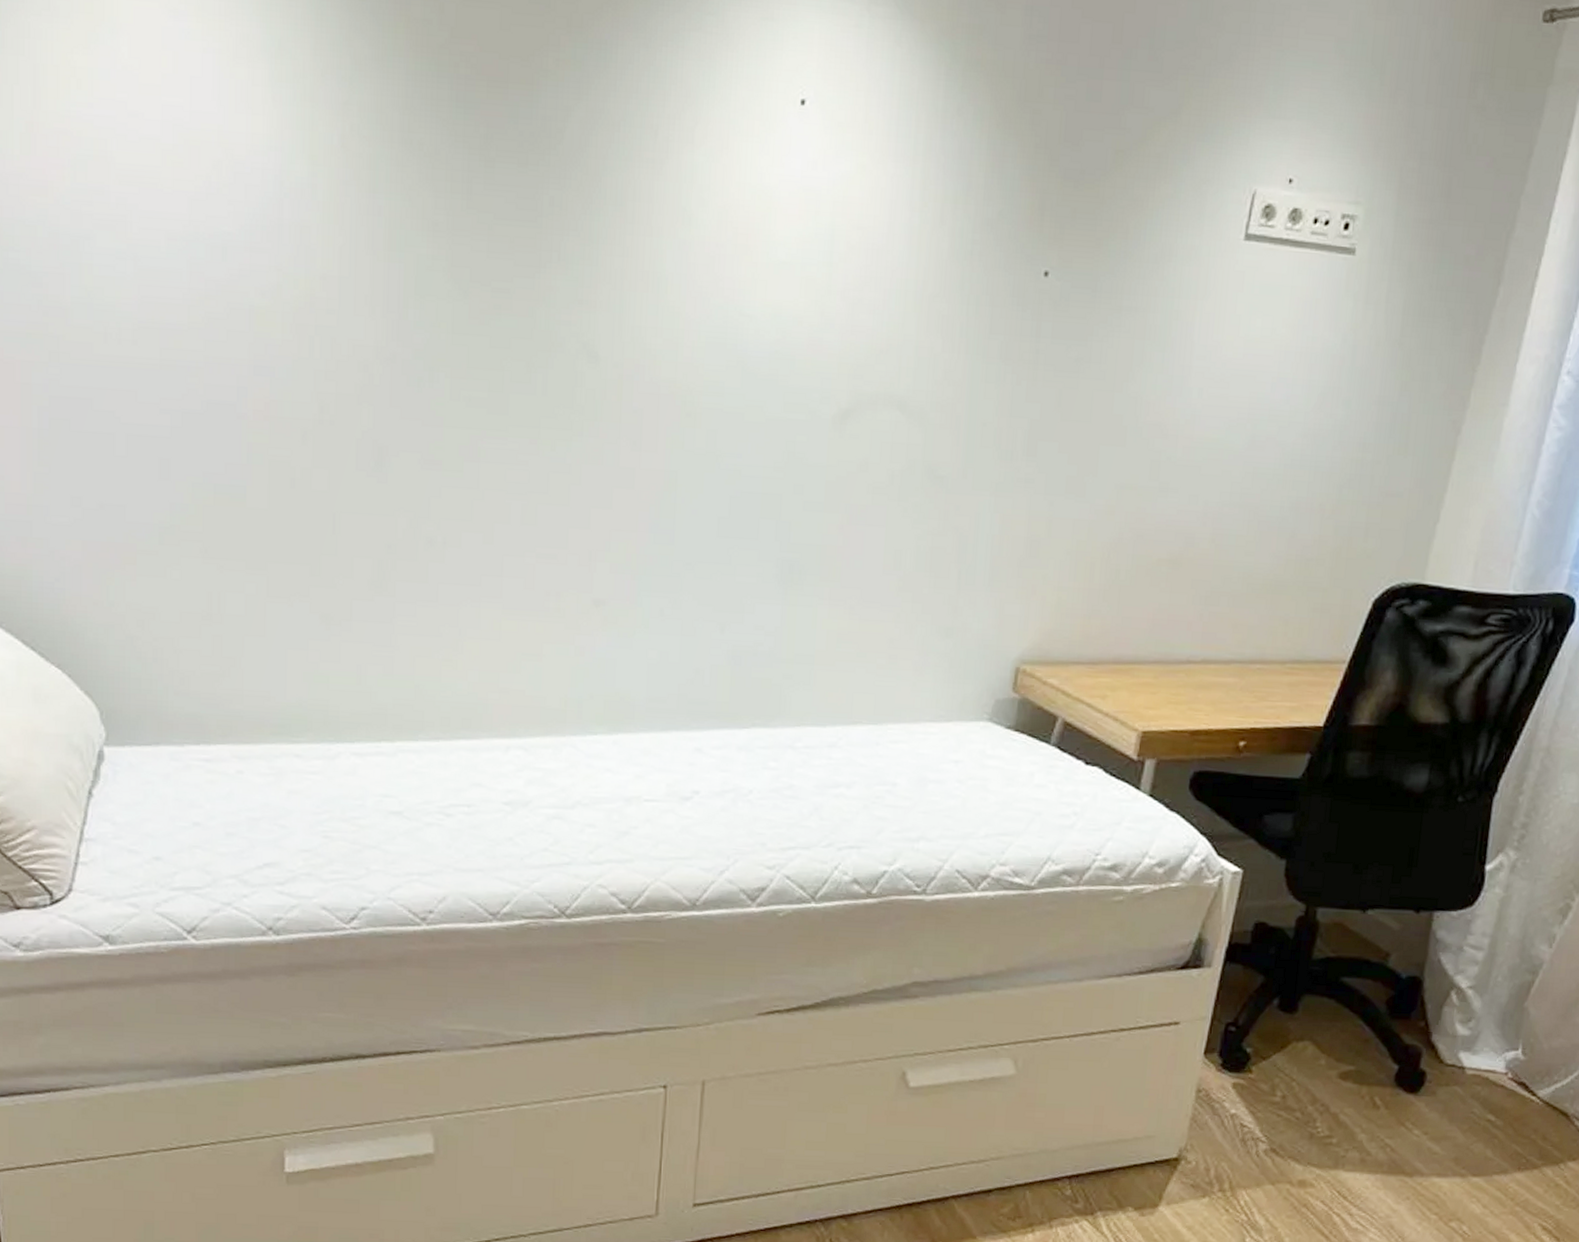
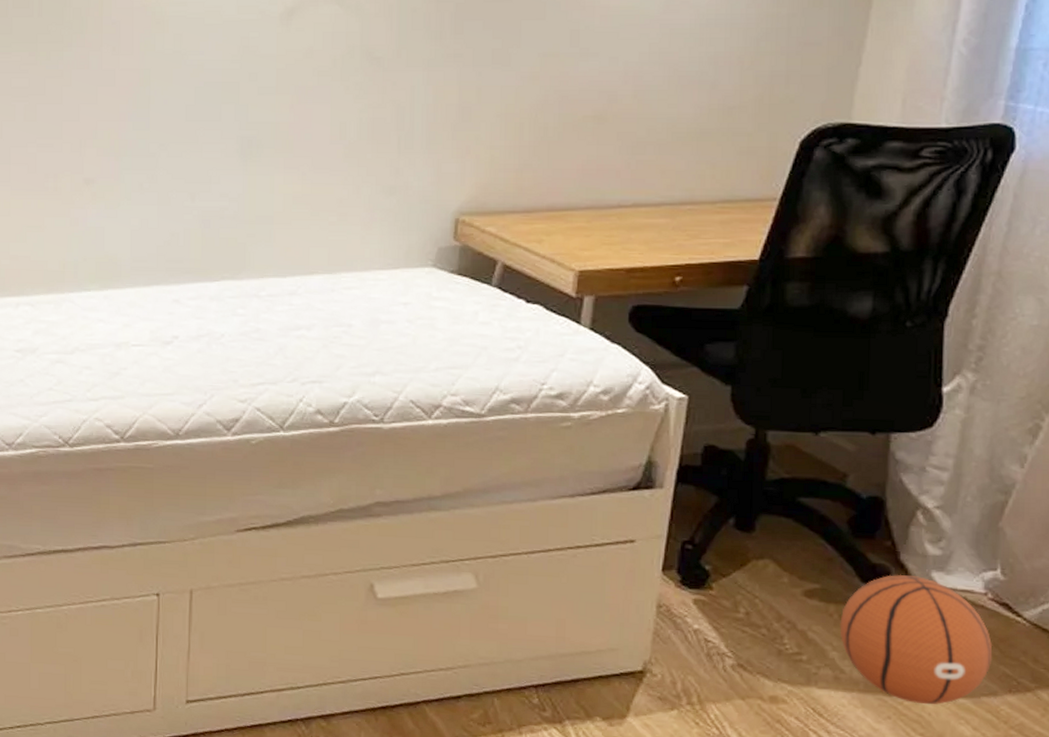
basketball: none [1369,1055,1508,1185] -> present [839,574,993,705]

